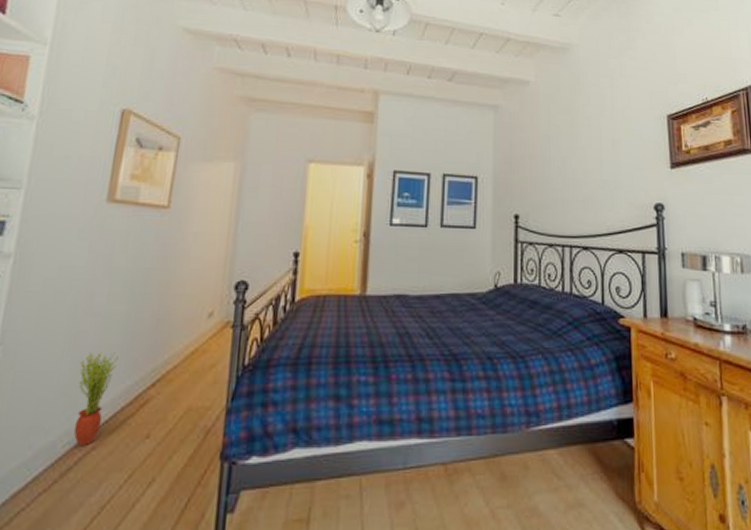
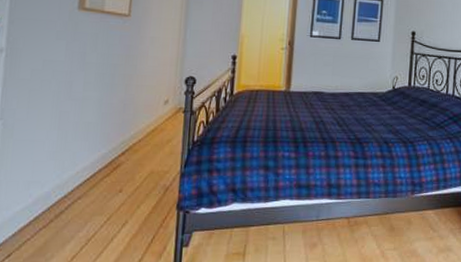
potted plant: present [73,350,119,447] -> none [63,126,95,197]

